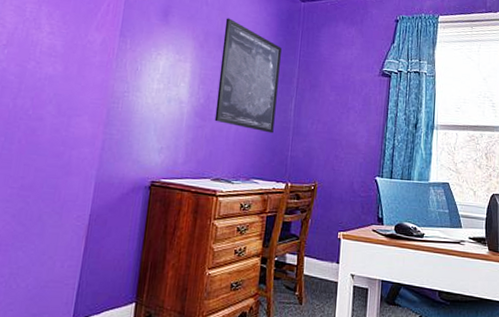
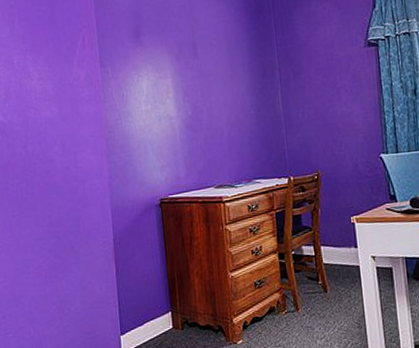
wall art: present [214,18,282,134] -> none [195,23,266,132]

